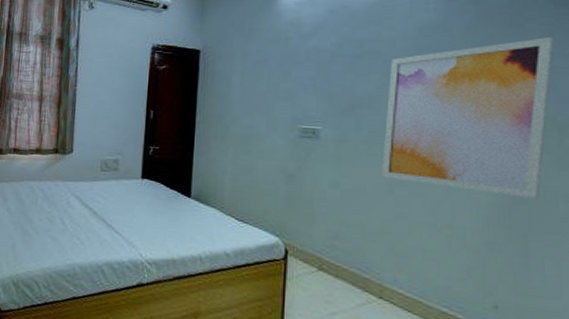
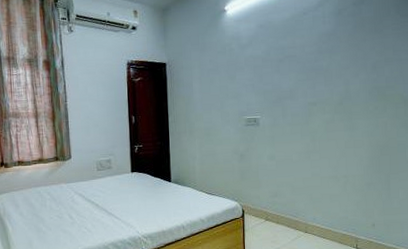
wall art: present [381,37,555,199] -> none [301,39,401,151]

